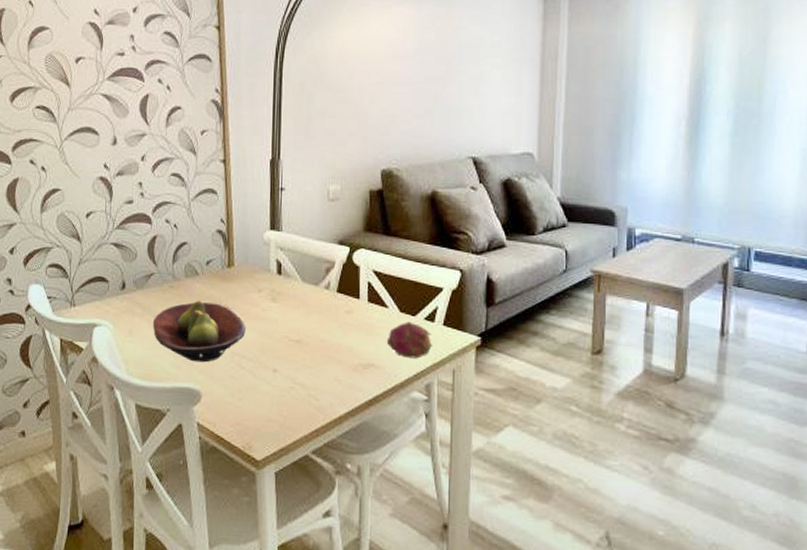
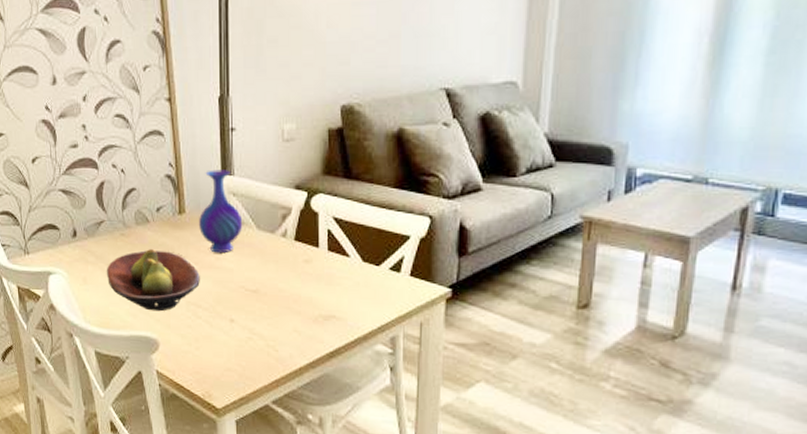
vase: none [247,226,289,305] -> present [199,170,243,254]
fruit: present [386,321,432,359] -> none [348,271,398,311]

